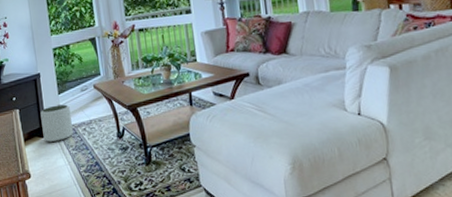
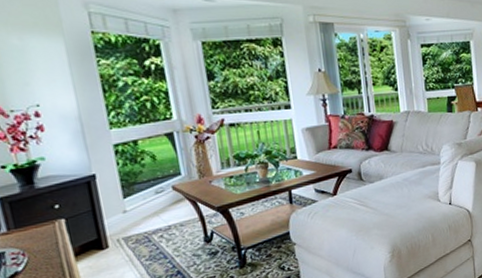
plant pot: present [40,104,73,142] -> none [97,209,146,255]

